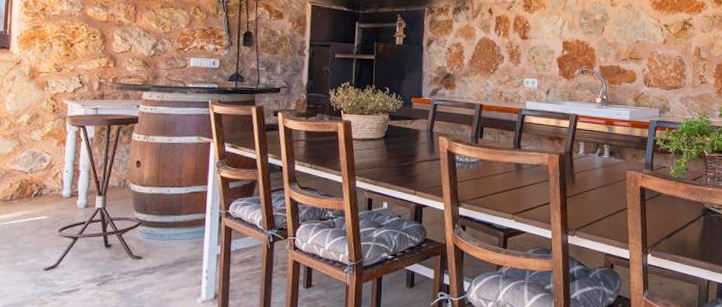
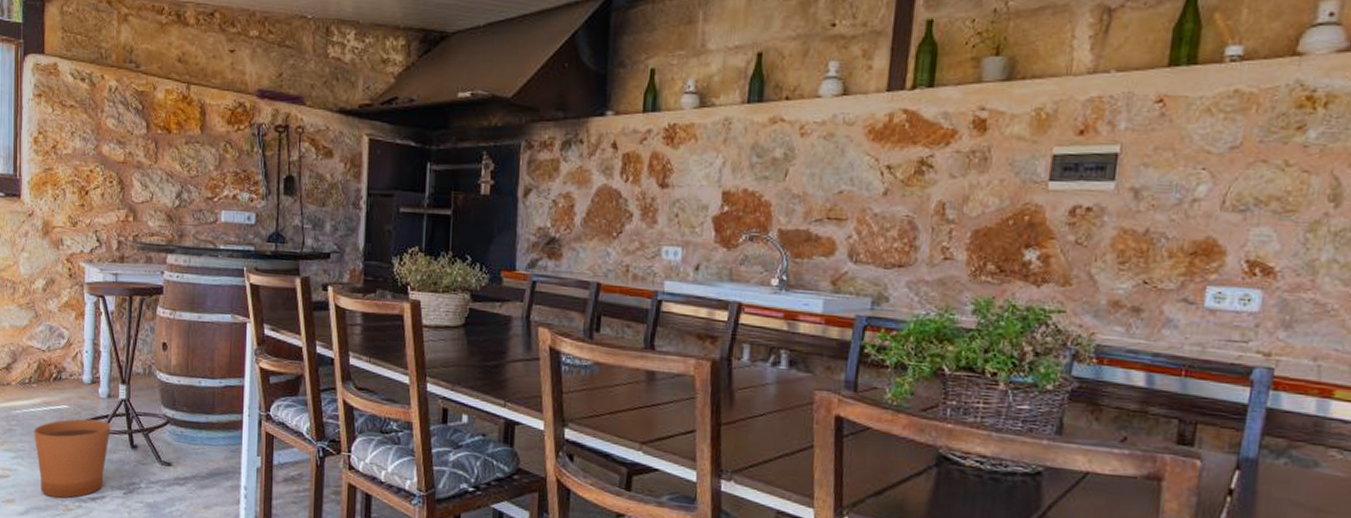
planter: none [13,226,87,294] -> present [34,418,111,498]

